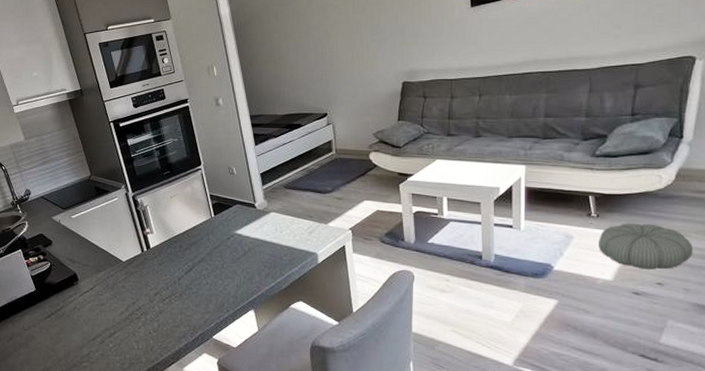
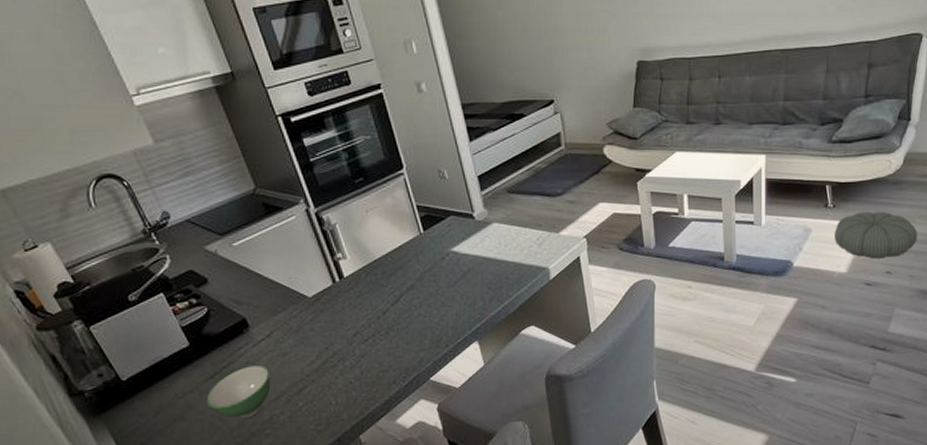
bowl: none [44,310,91,351] -> present [206,364,271,418]

